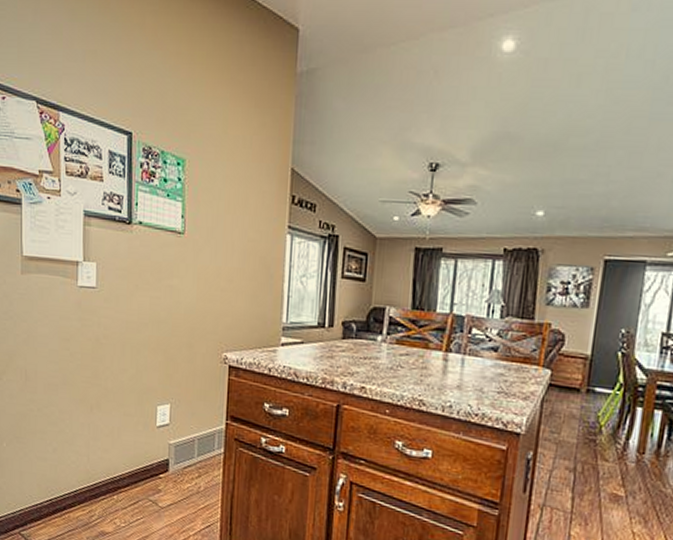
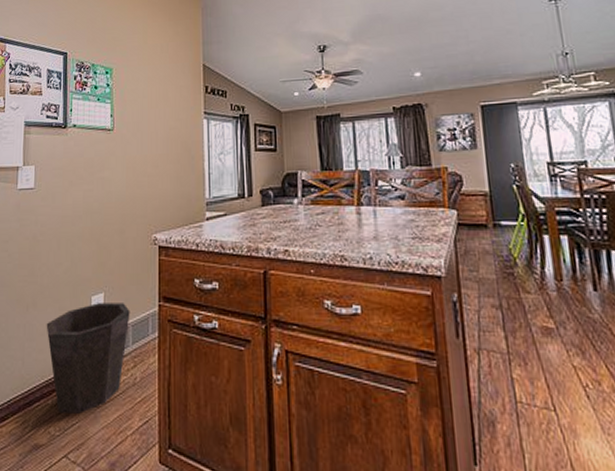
waste bin: none [111,413,197,511] -> present [46,303,130,414]

